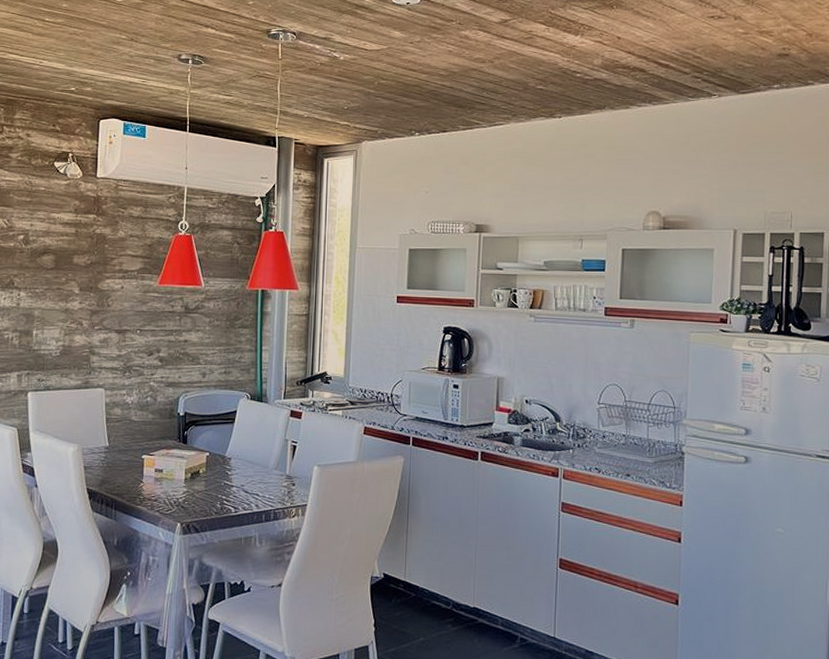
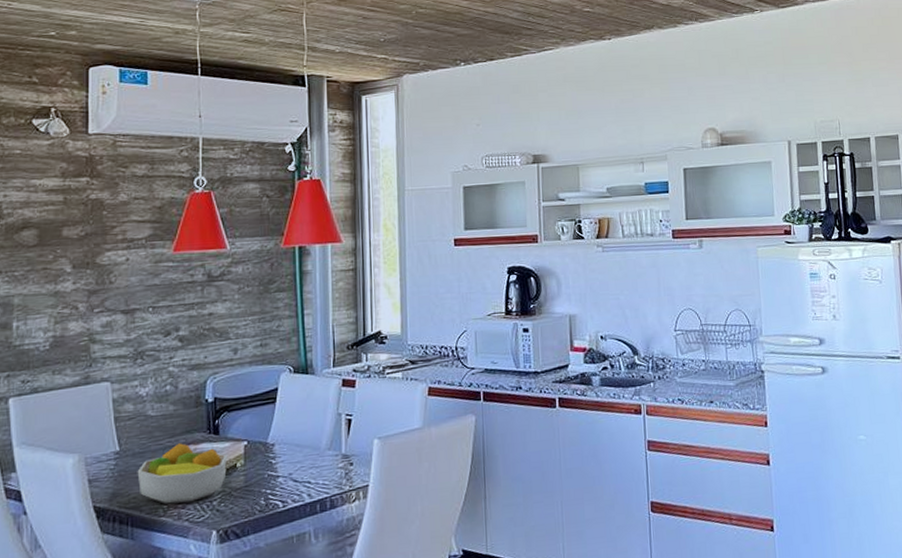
fruit bowl: none [121,447,192,497] -> present [137,443,227,504]

